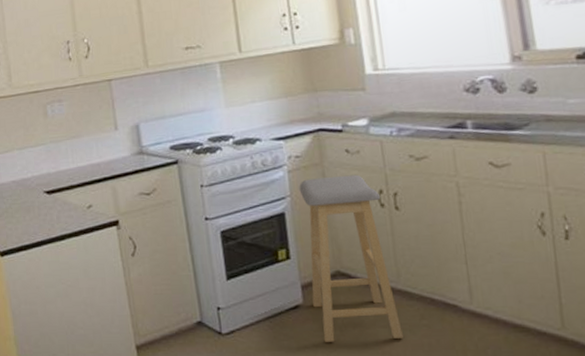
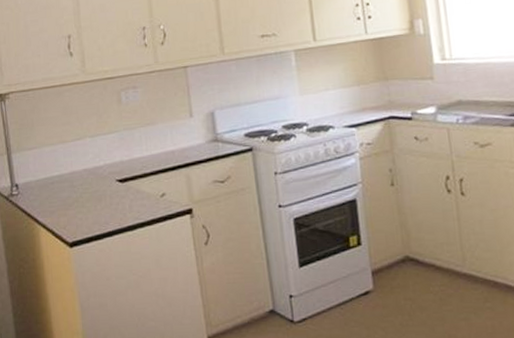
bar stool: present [299,174,403,342] -> none [370,161,468,327]

